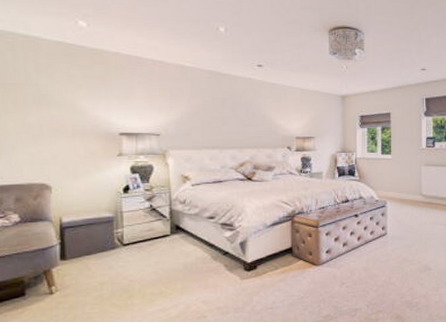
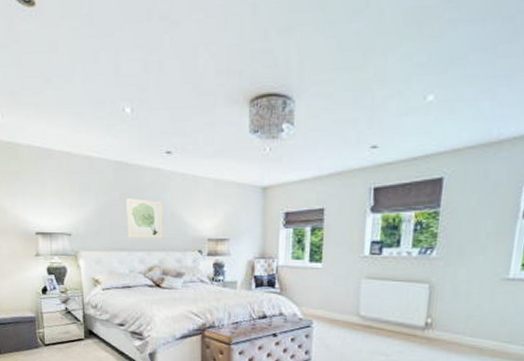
wall art: none [219,102,255,137] -> present [127,198,163,239]

